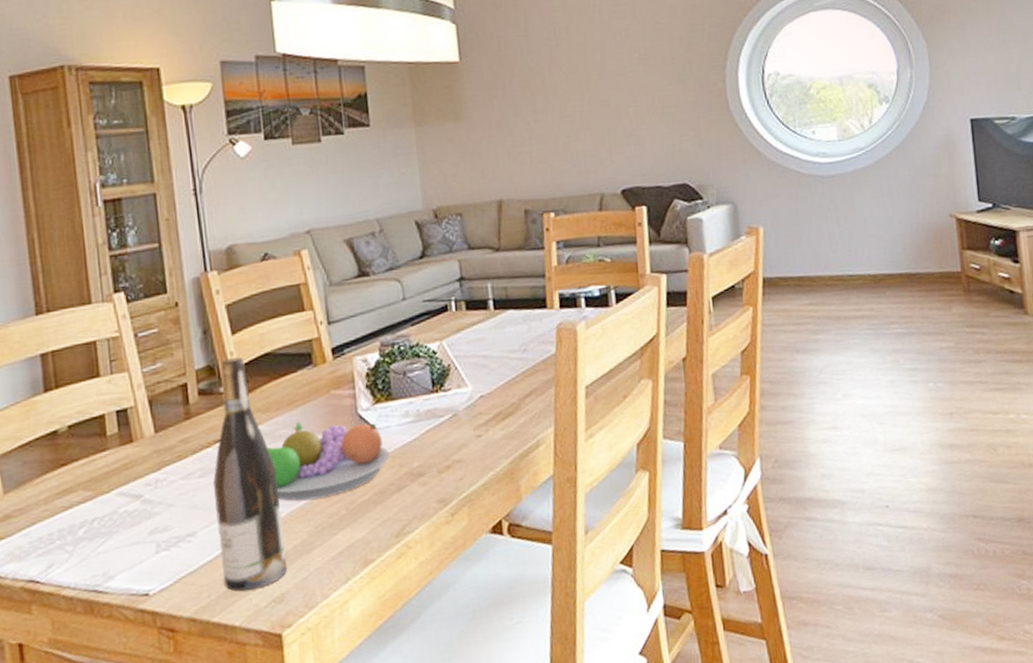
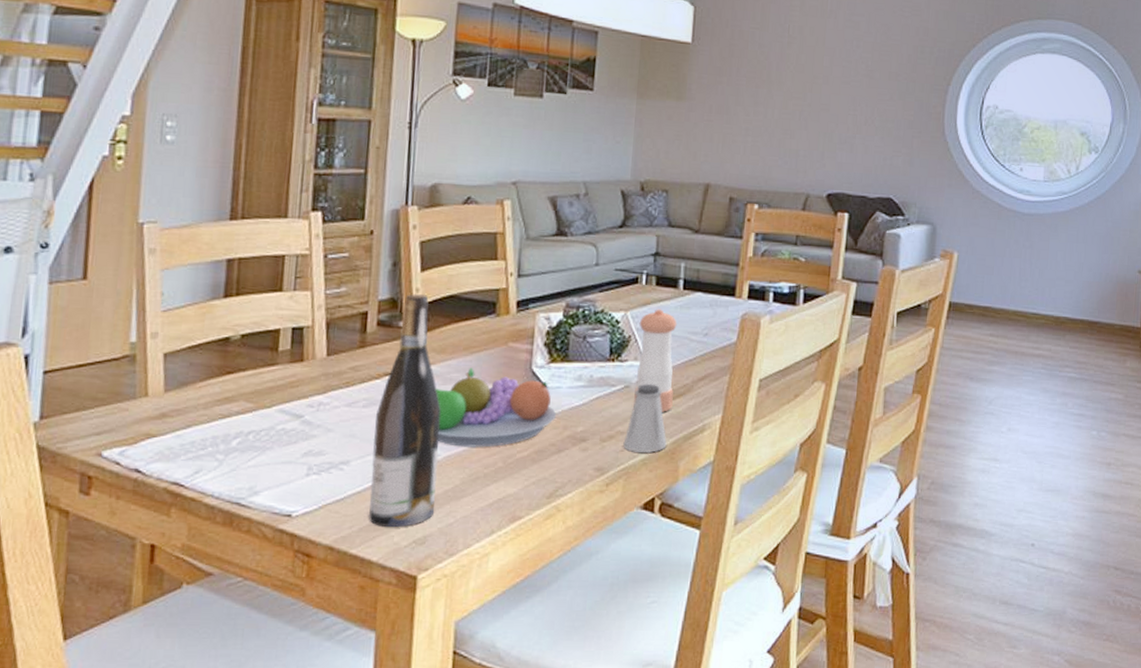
pepper shaker: none [456,333,503,435] -> present [634,309,677,412]
saltshaker: none [461,409,505,479] -> present [623,384,667,453]

